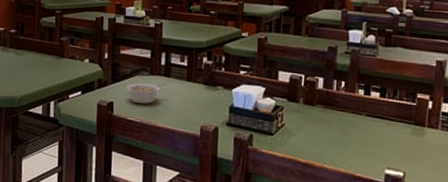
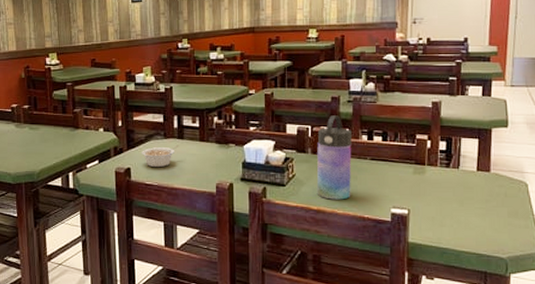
water bottle: none [306,66,348,156] -> present [316,115,352,200]

